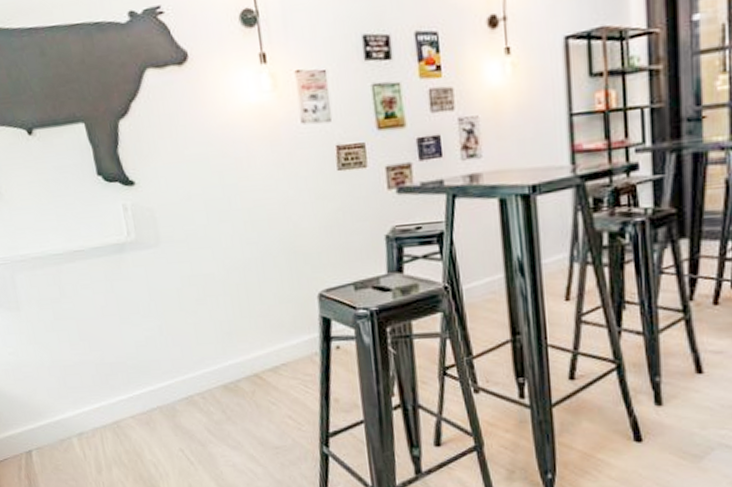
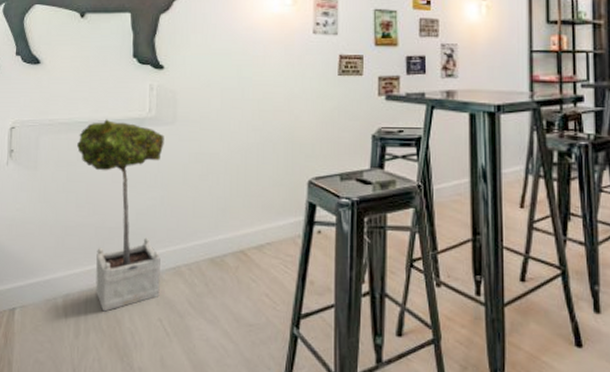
potted tree: none [56,248,177,447] -> present [77,119,164,312]

